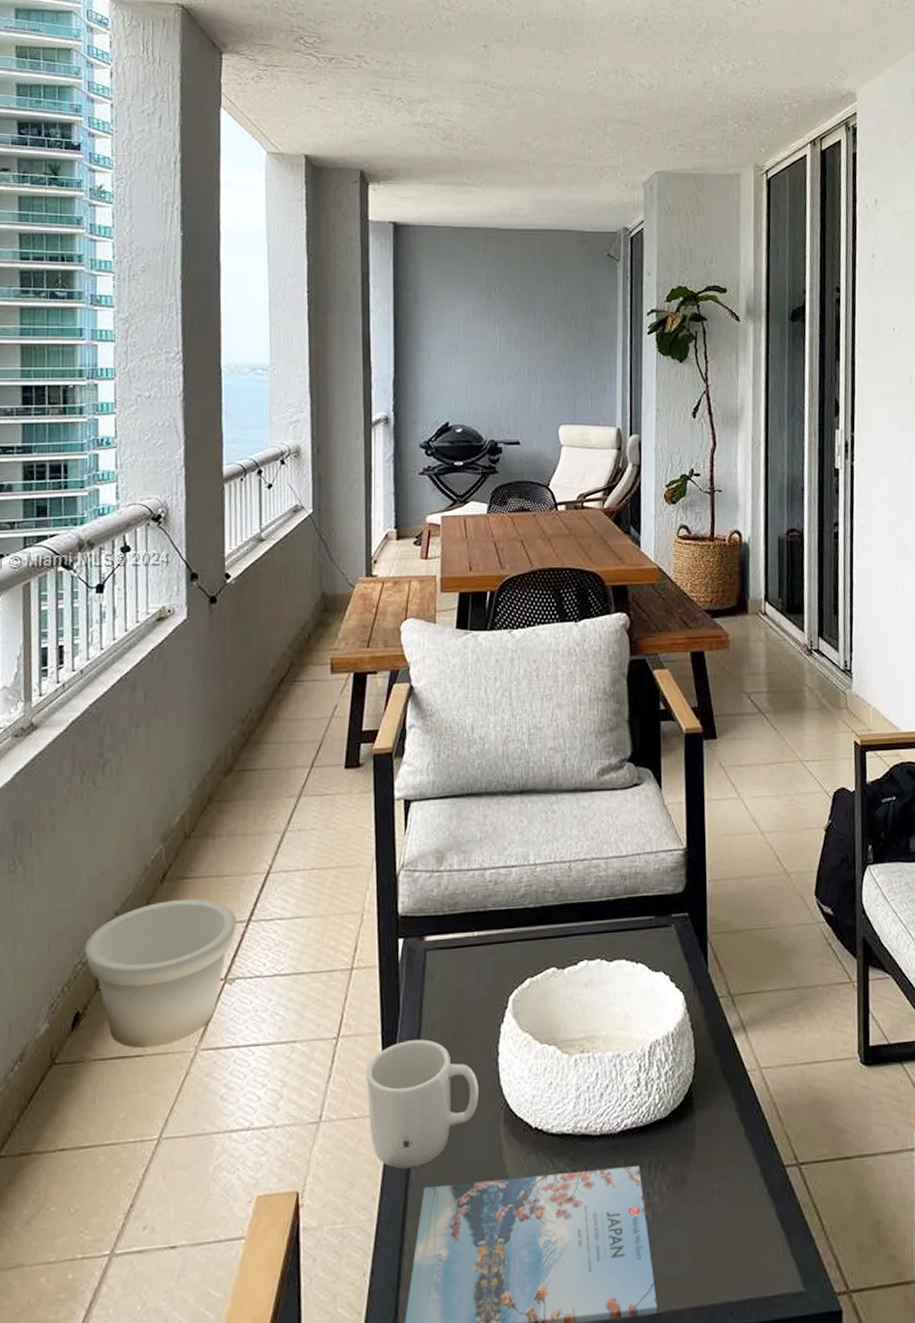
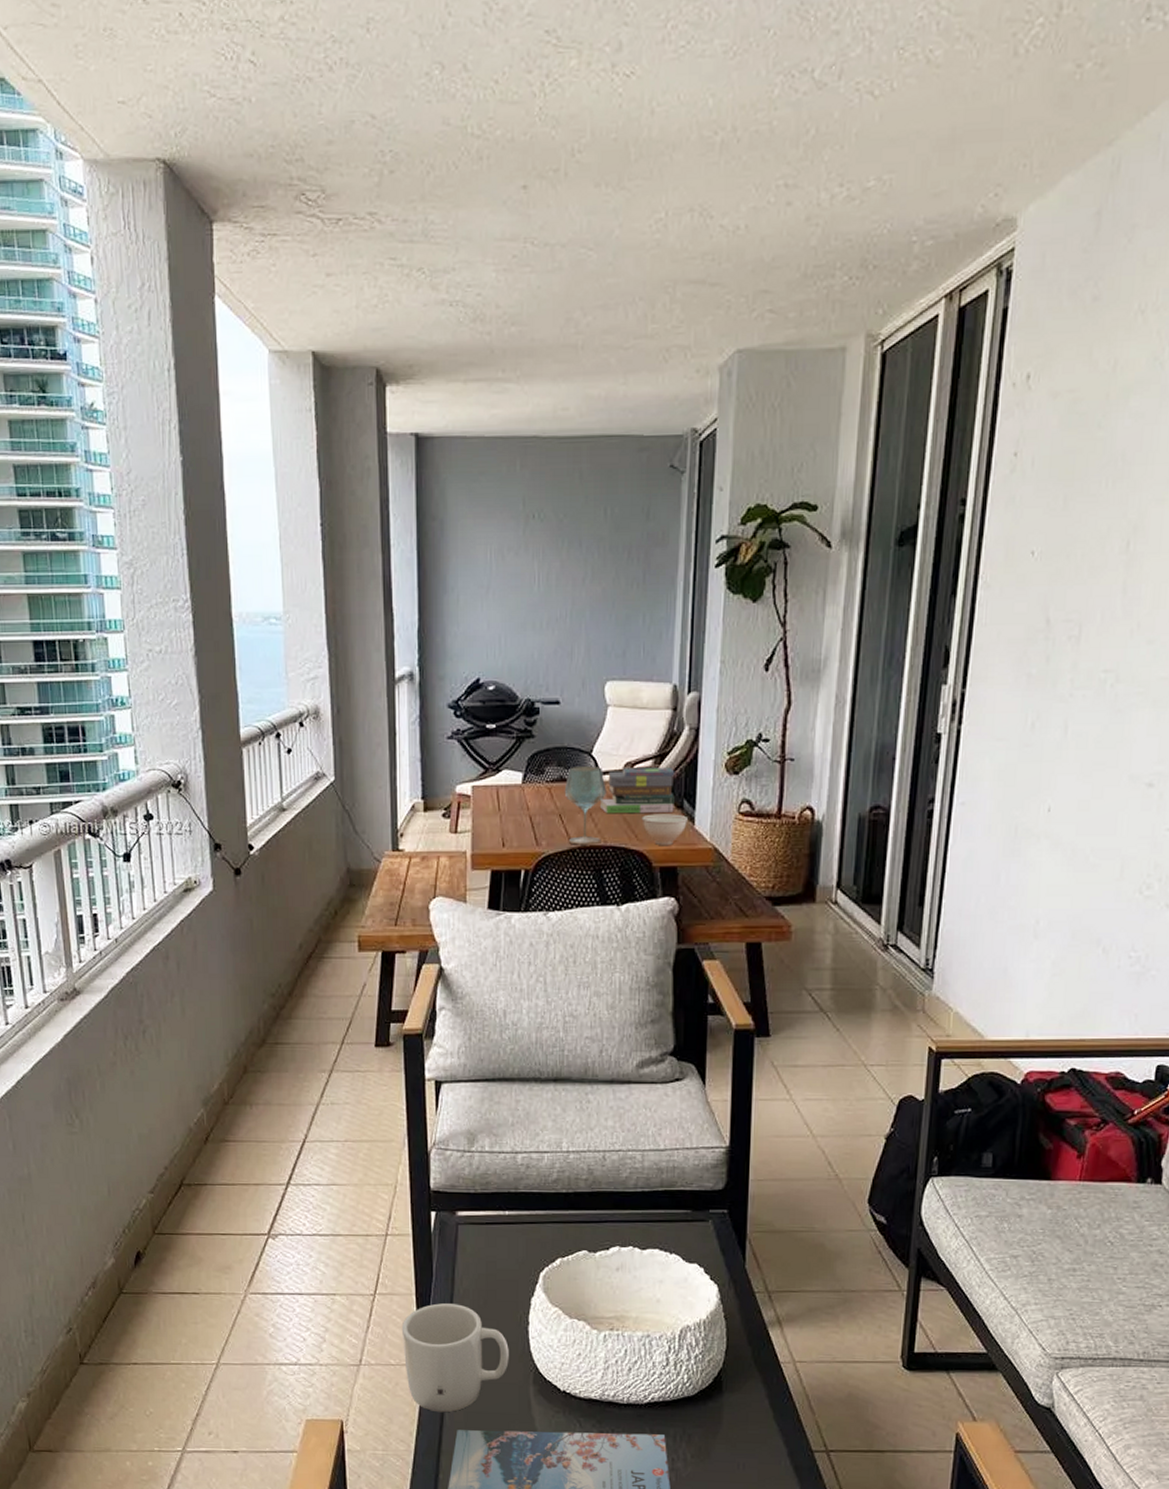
pot: present [85,899,237,1048] -> none [140,1160,277,1287]
wine glass: none [525,498,563,568] -> present [564,767,607,845]
books: none [558,498,624,540] -> present [600,767,676,814]
bowl: none [594,538,634,567] -> present [641,814,688,846]

